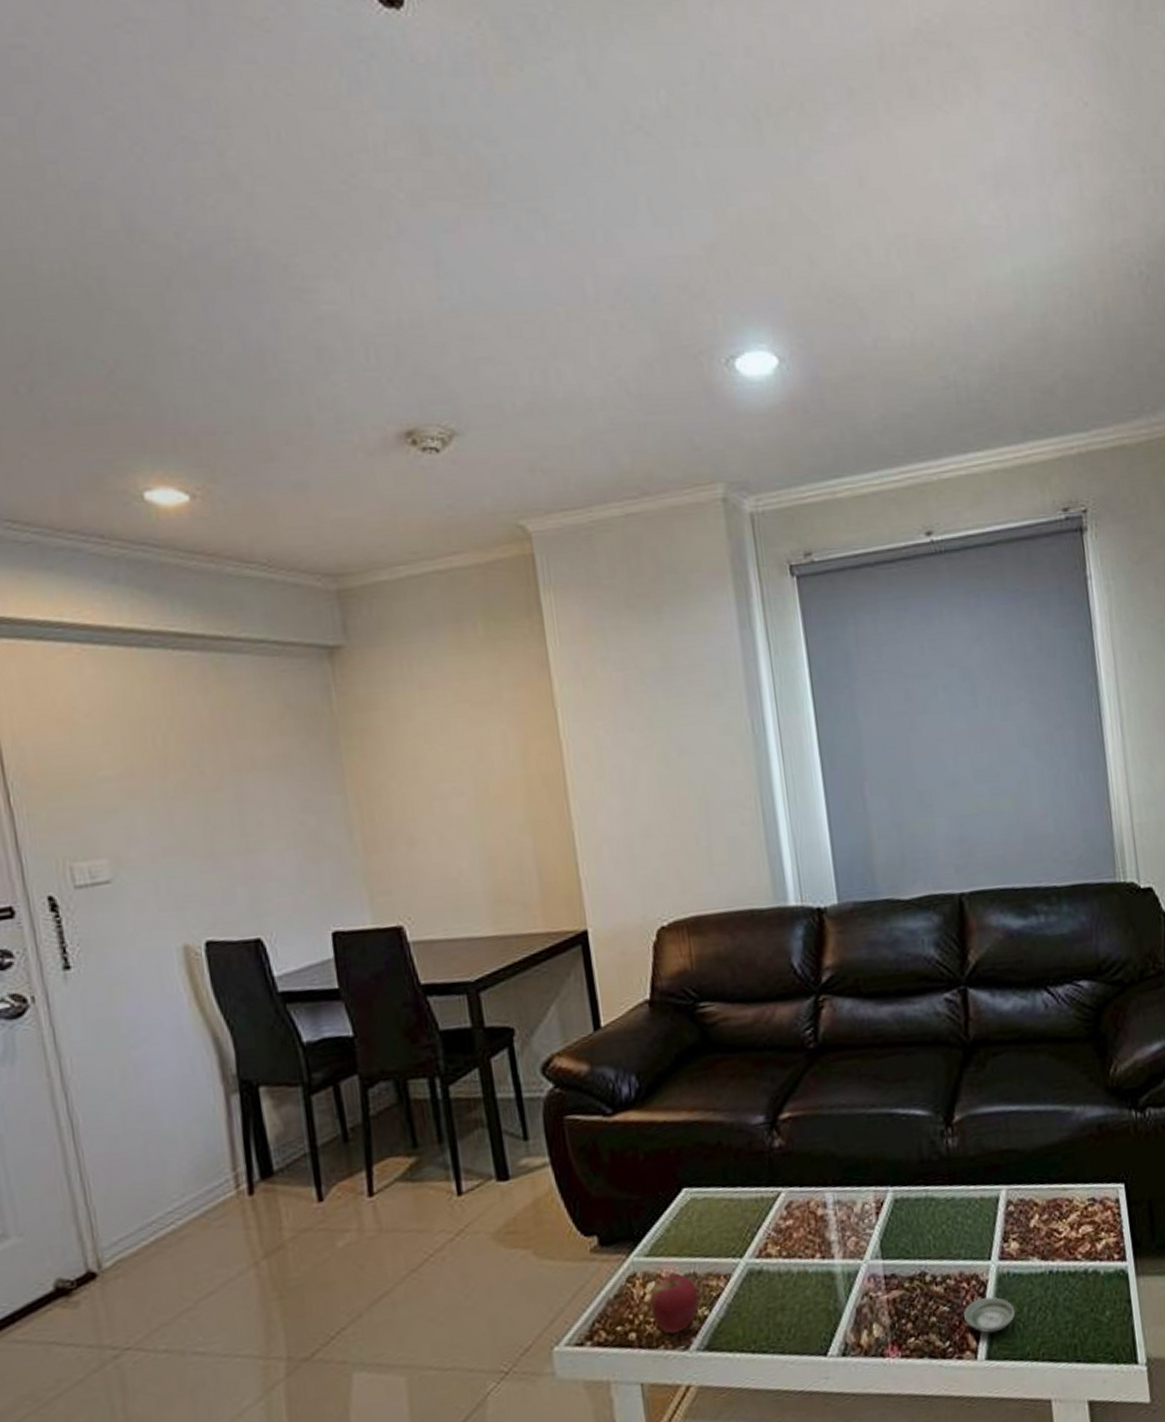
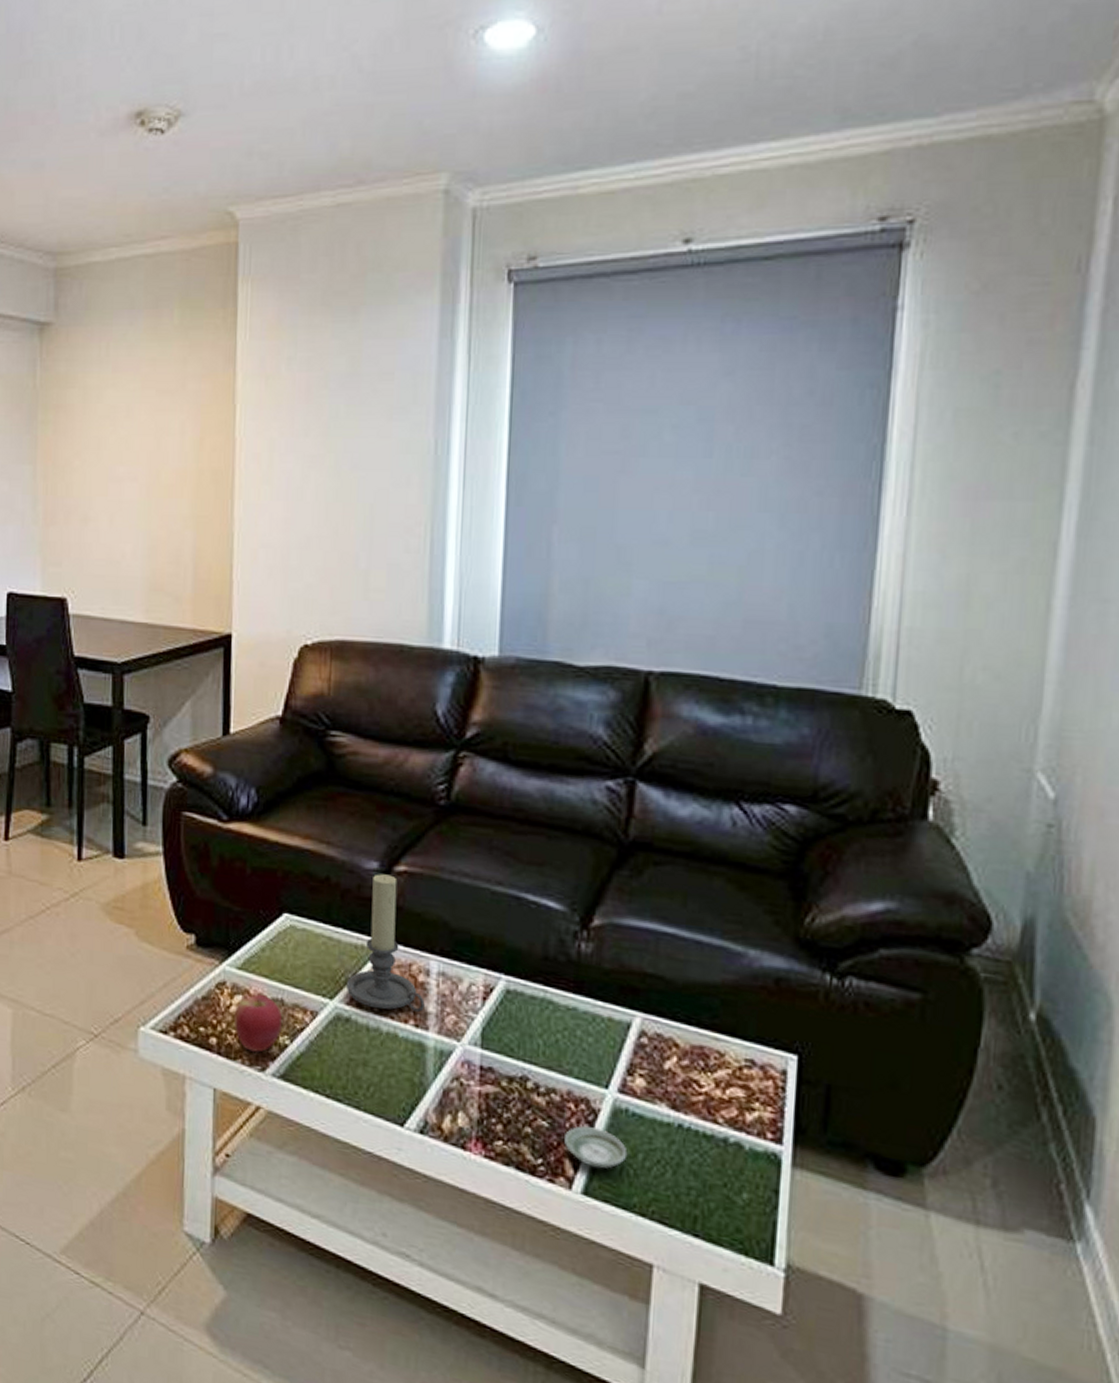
candle holder: none [752,1124,827,1254] -> present [345,874,425,1013]

